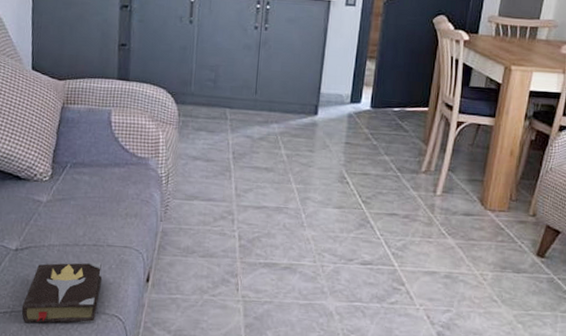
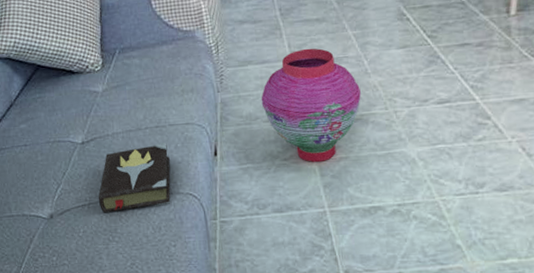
lantern: none [200,193,294,303] -> present [261,48,361,162]

